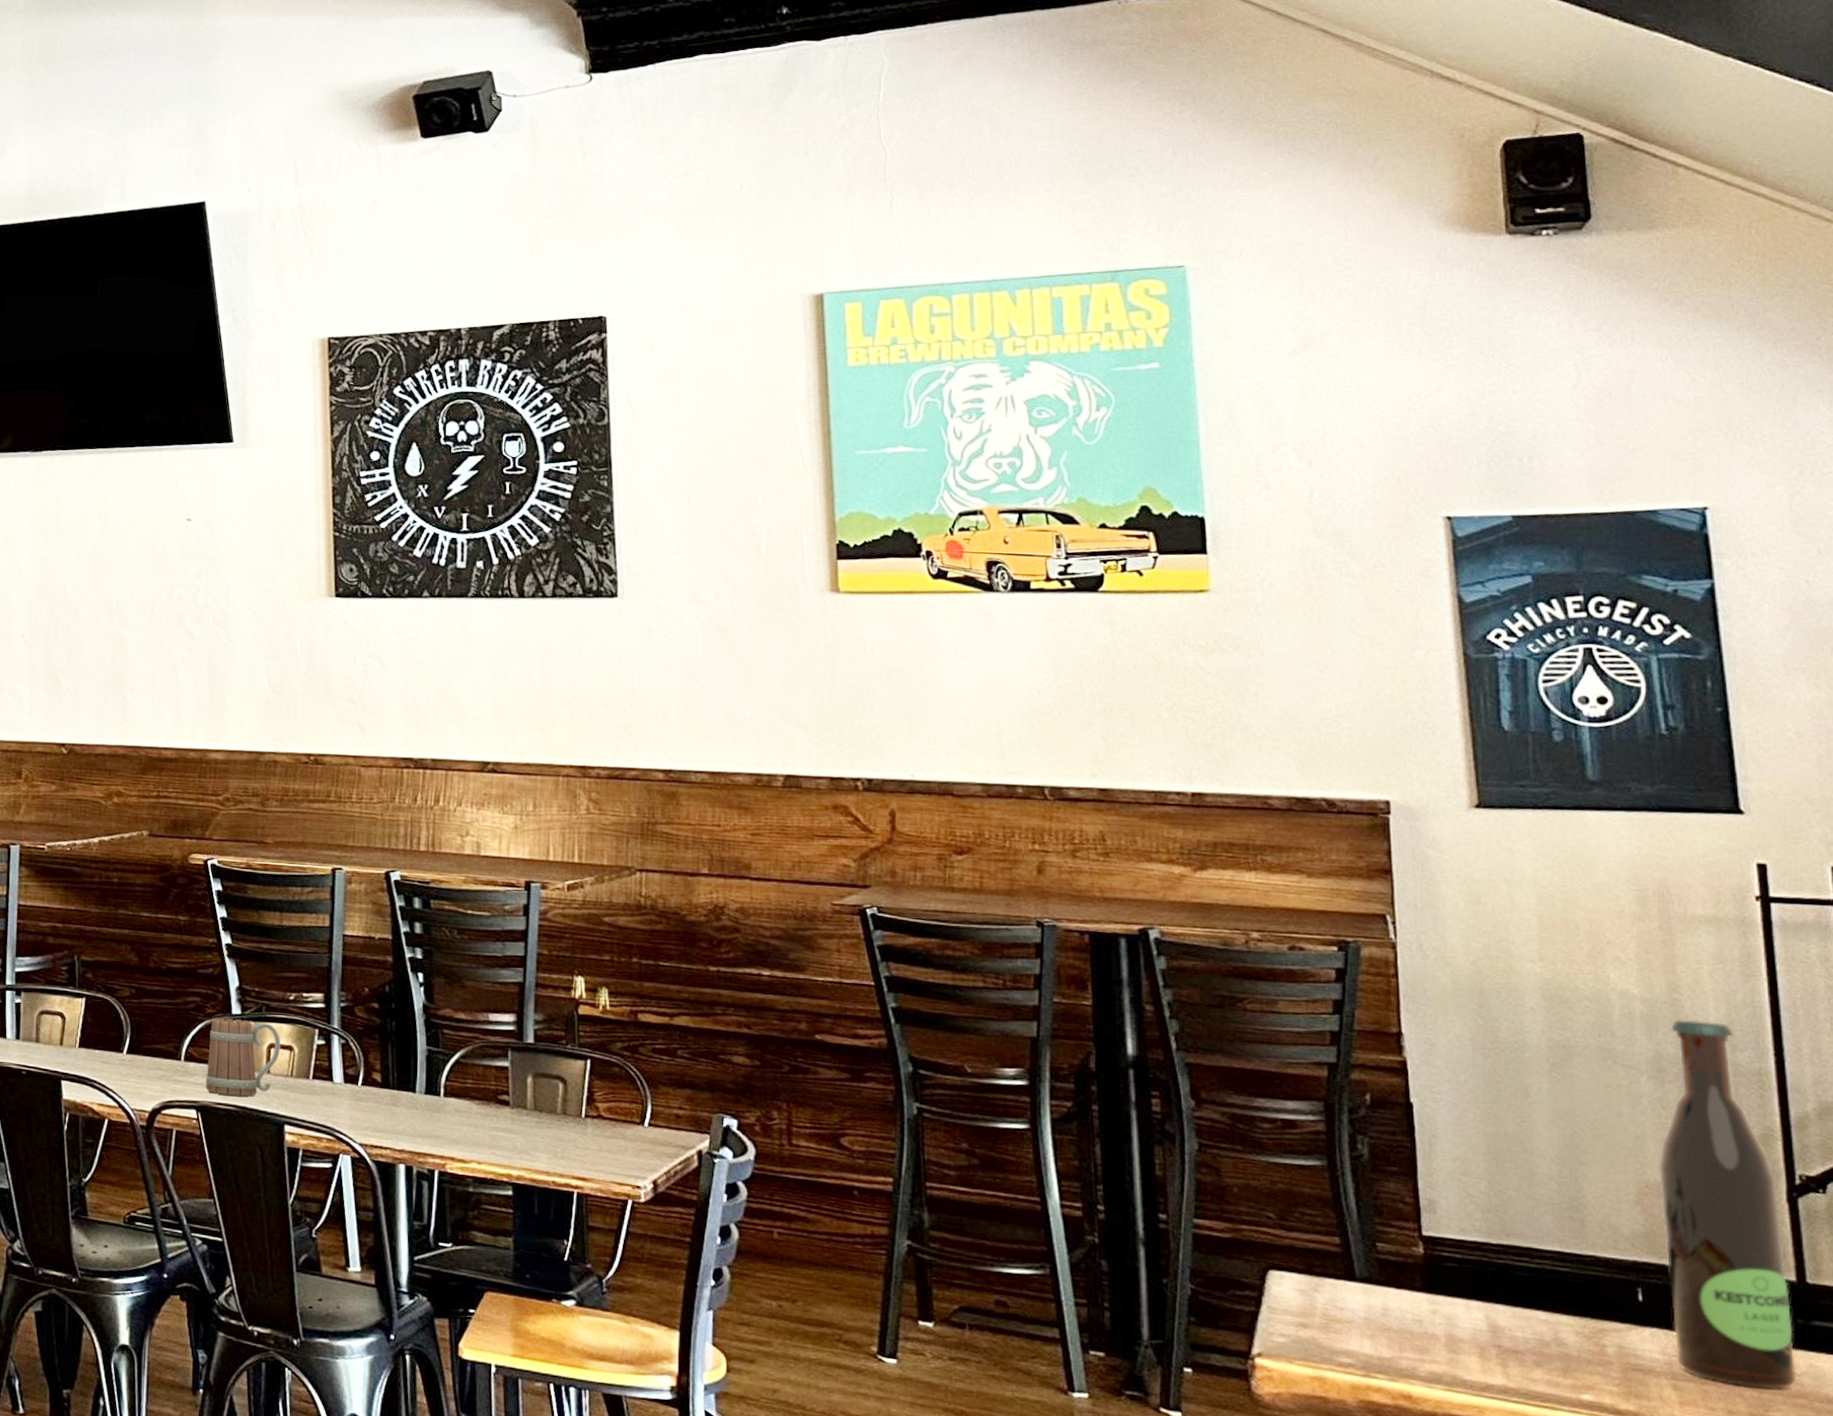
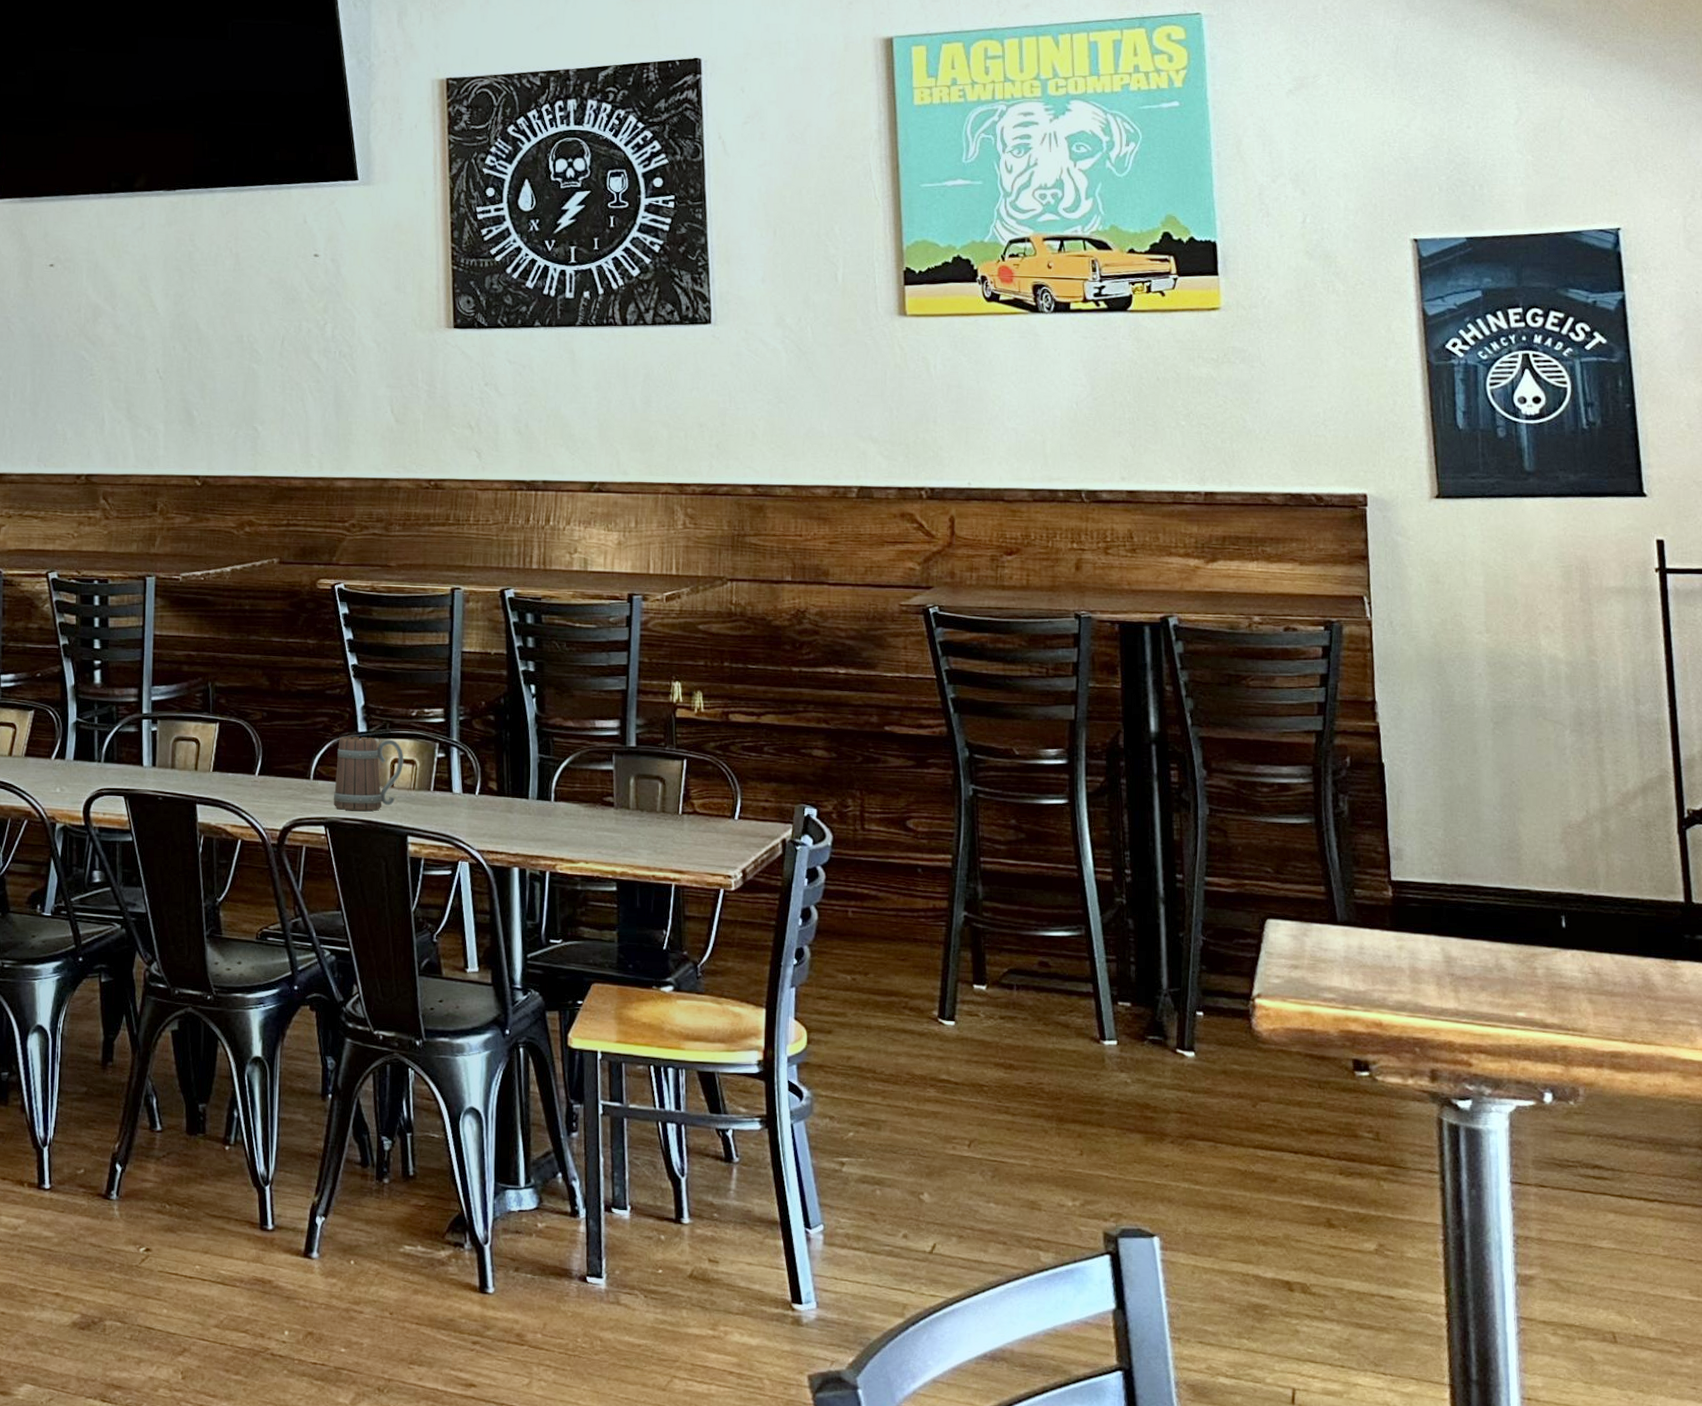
bottle: present [1658,1019,1797,1390] -> none [1578,678,1684,997]

